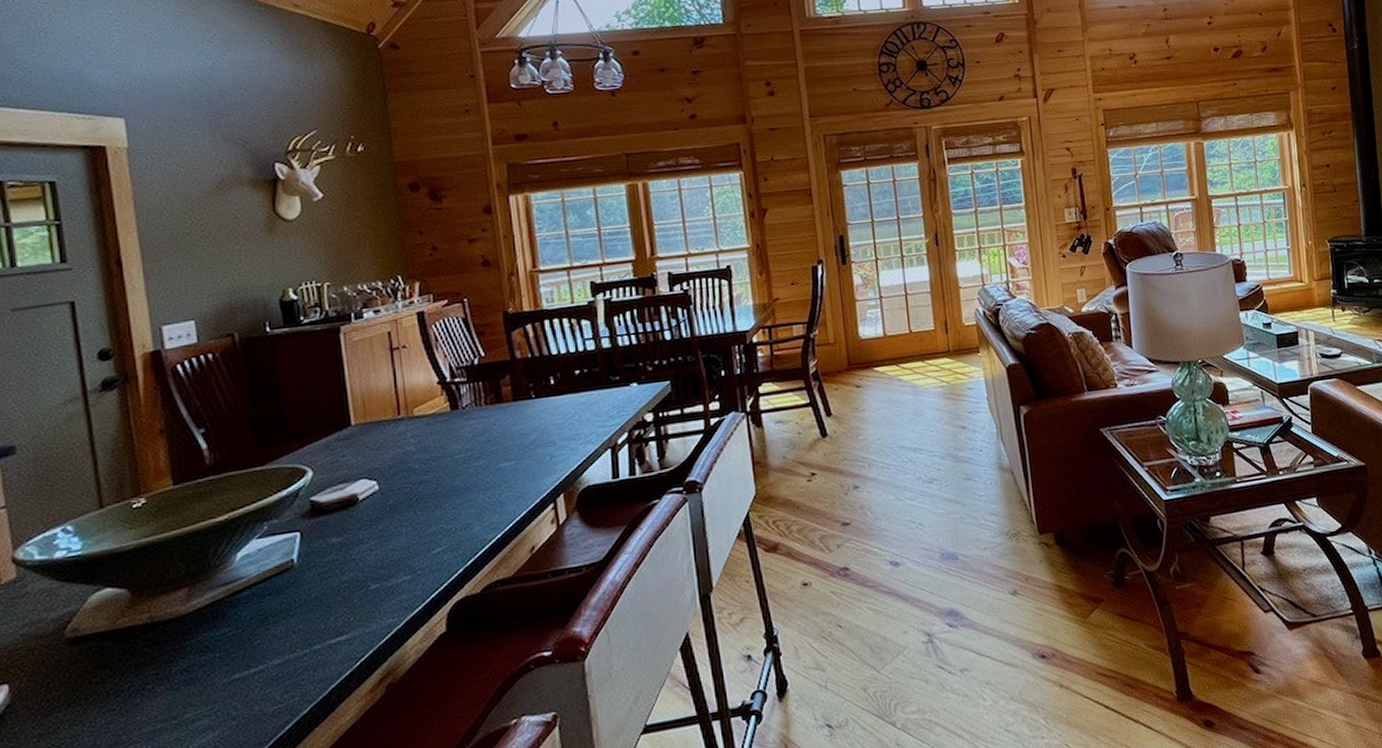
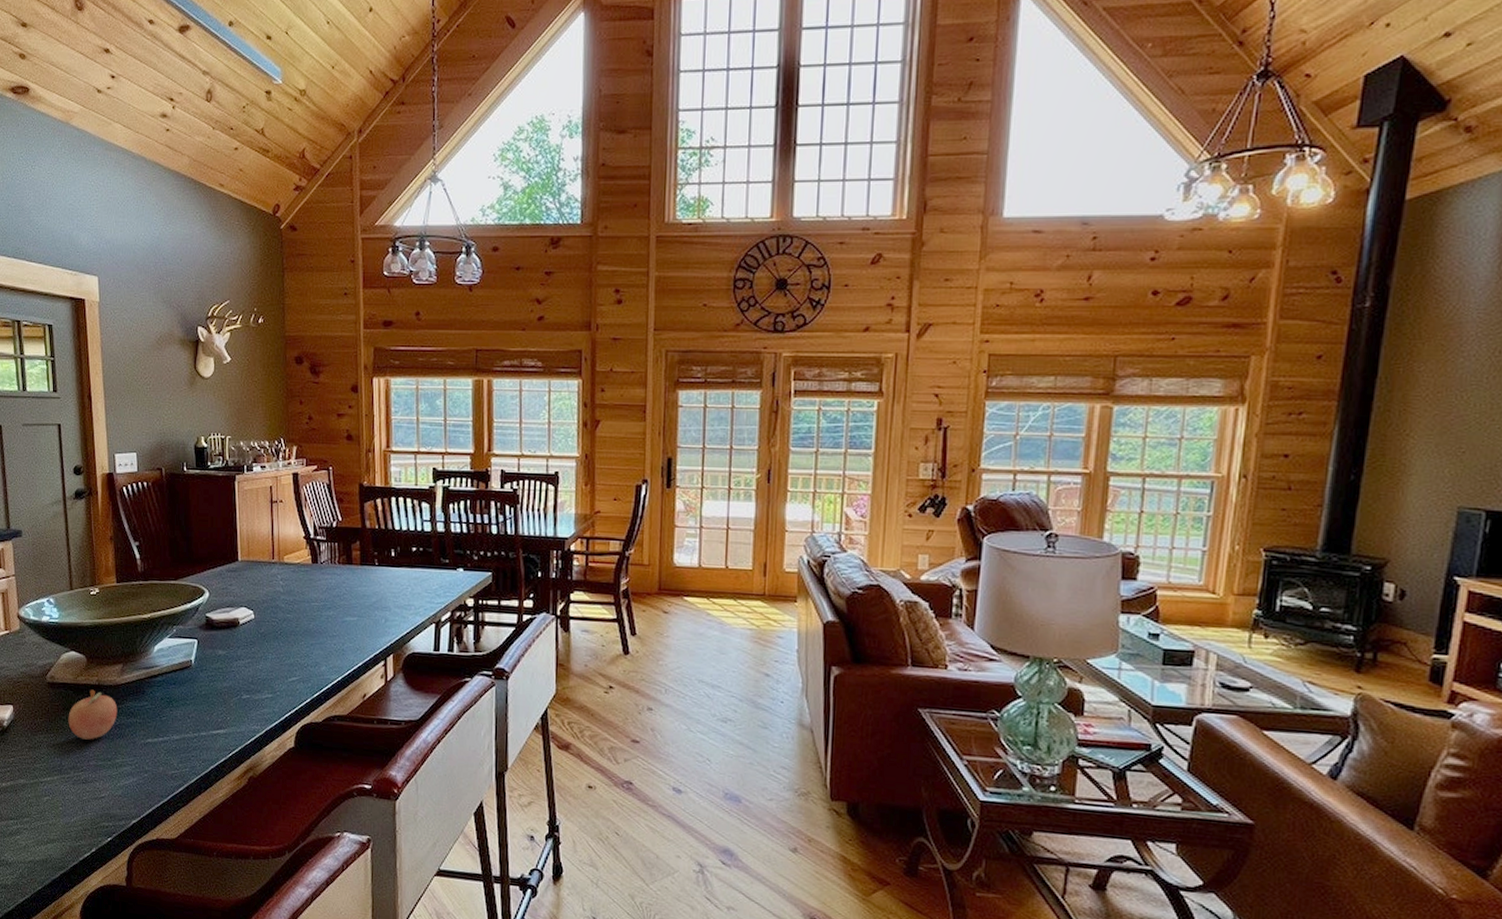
fruit: none [103,631,184,702] -> present [68,689,118,740]

